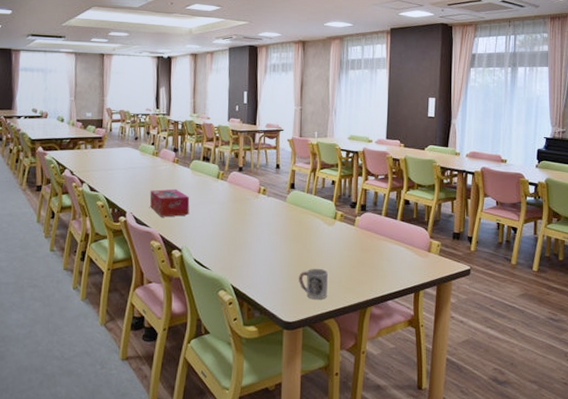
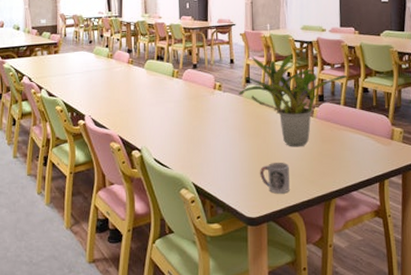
tissue box: present [149,189,190,217] -> none [107,89,146,118]
potted plant: none [283,162,390,255] -> present [239,54,347,147]

